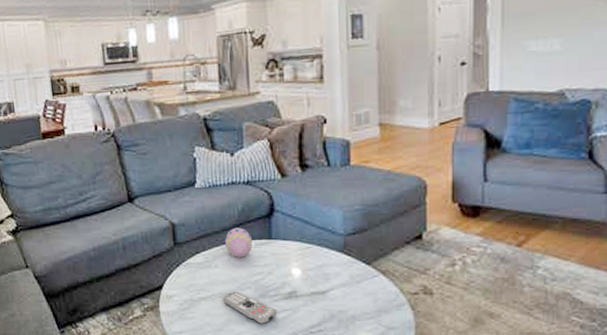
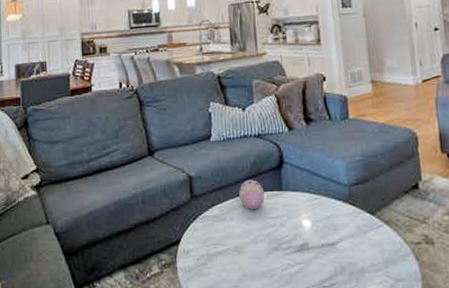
remote control: present [222,291,277,325] -> none [238,244,290,280]

